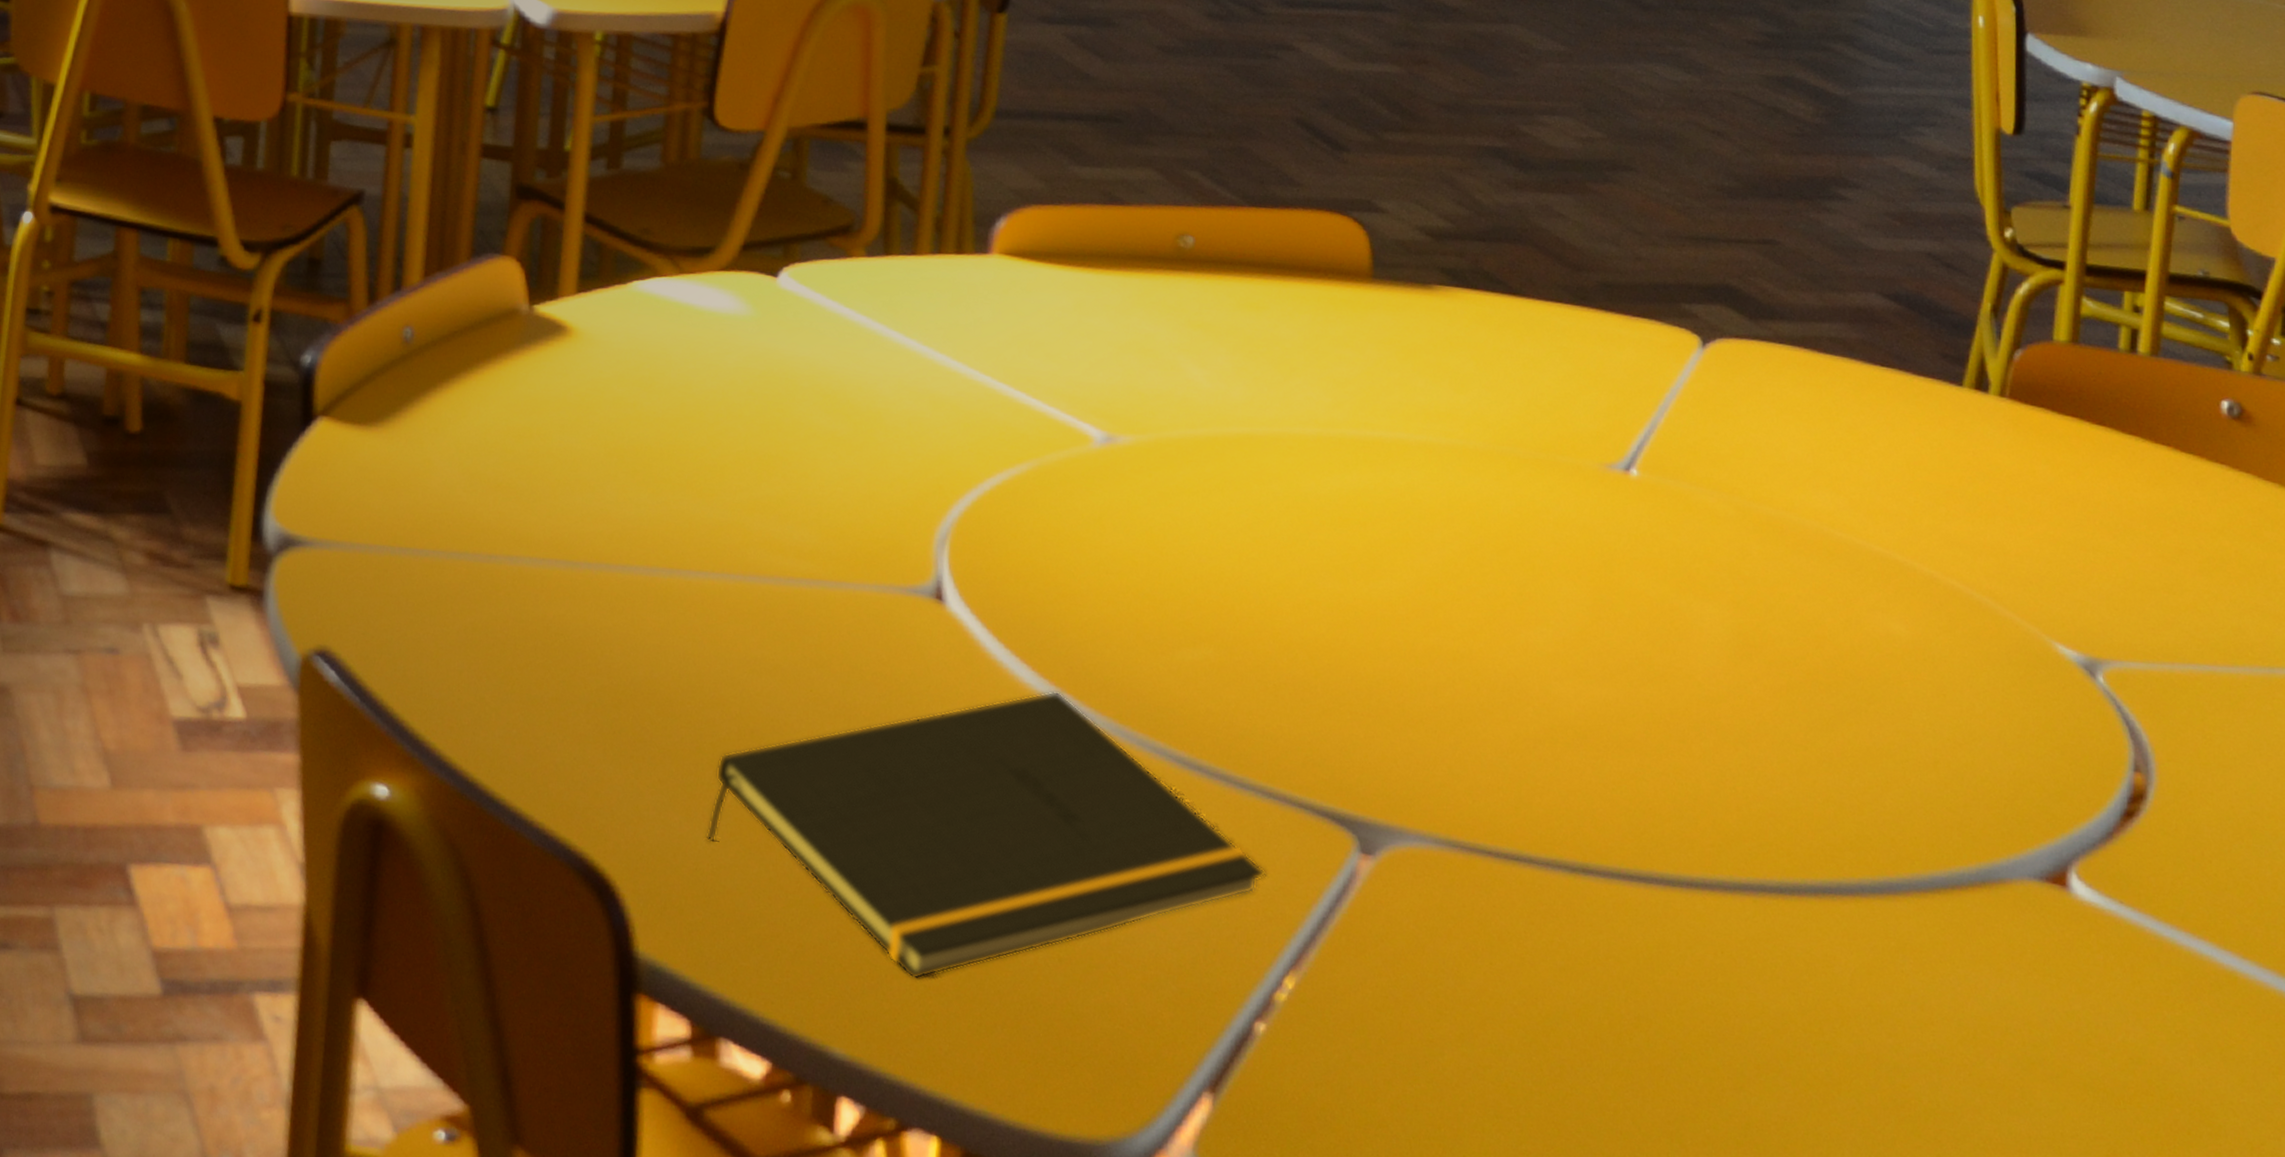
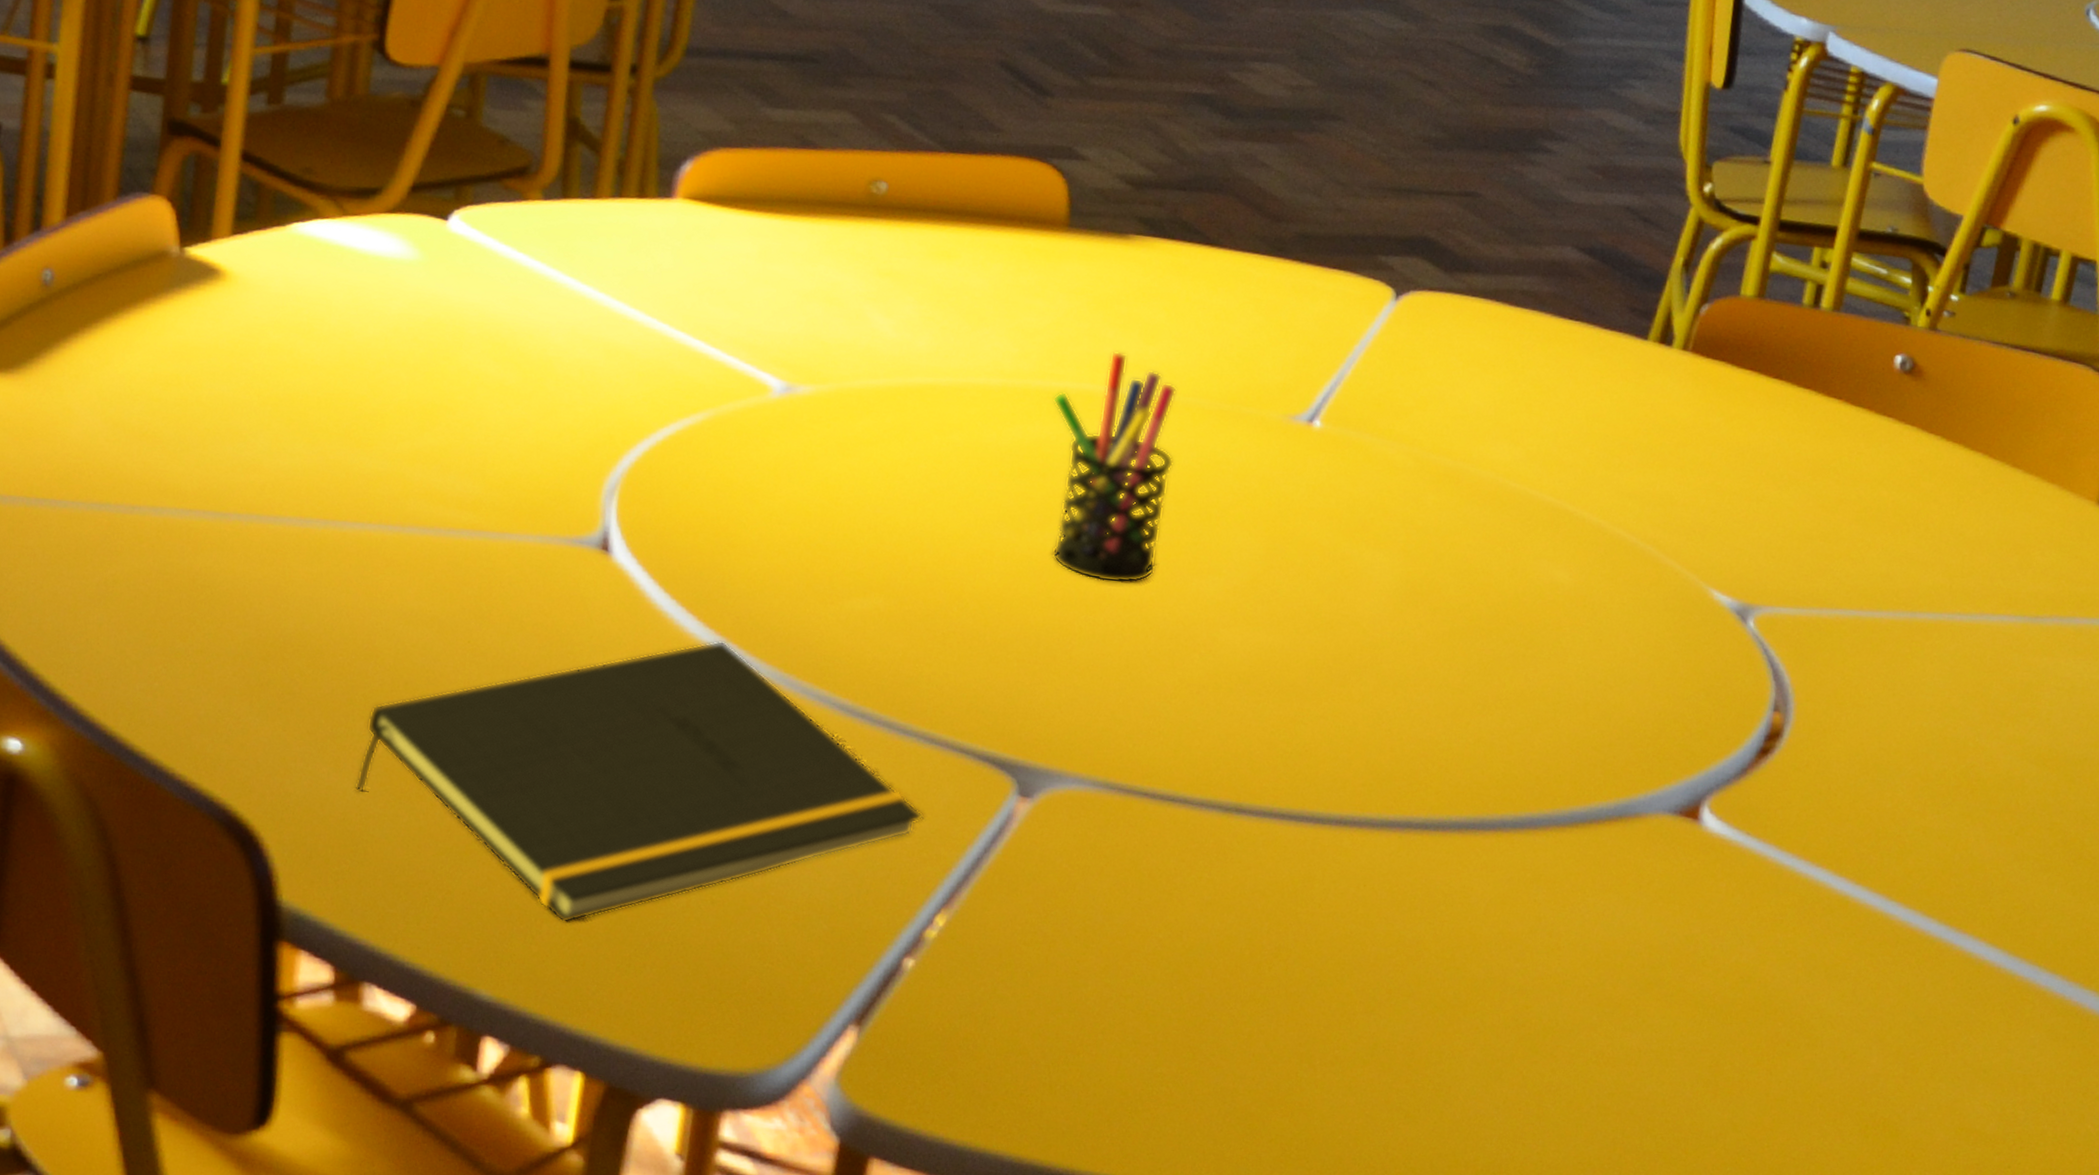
pen holder: none [1369,400,1493,635] -> present [1052,351,1177,584]

